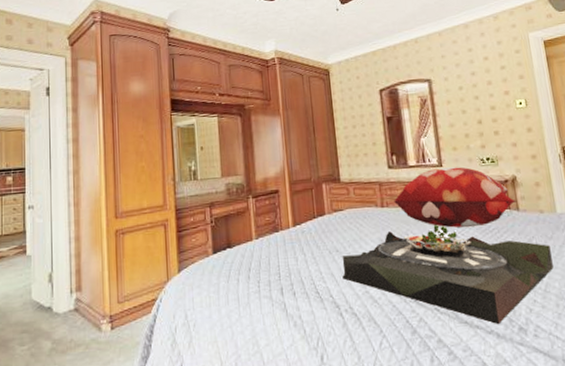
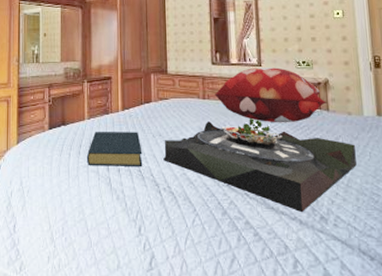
hardback book: none [258,249,320,291] -> present [87,132,143,166]

